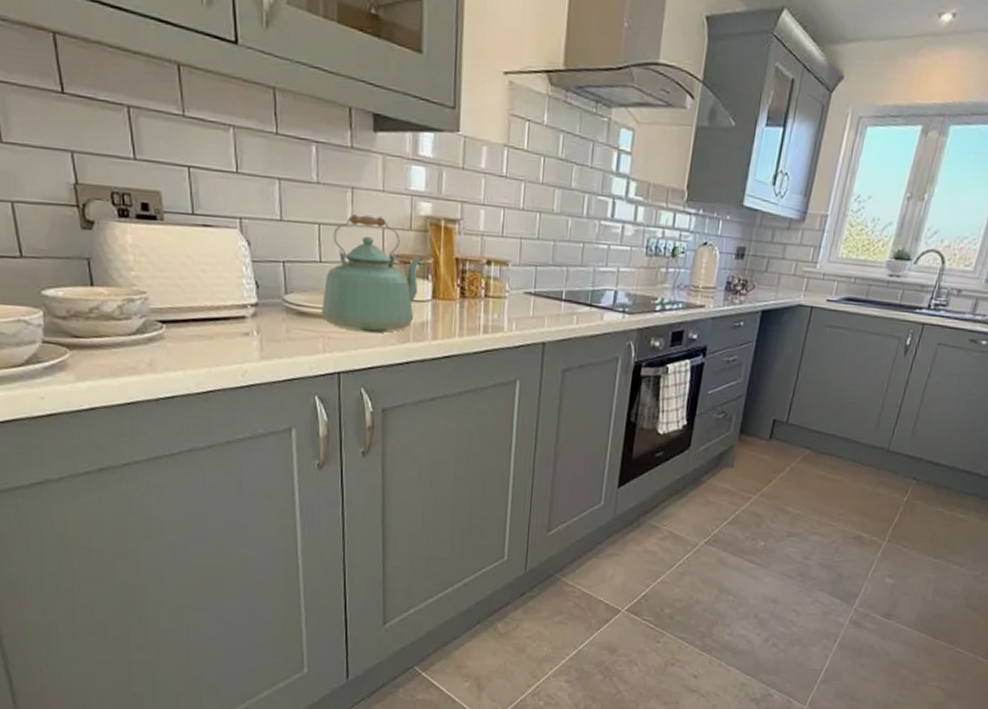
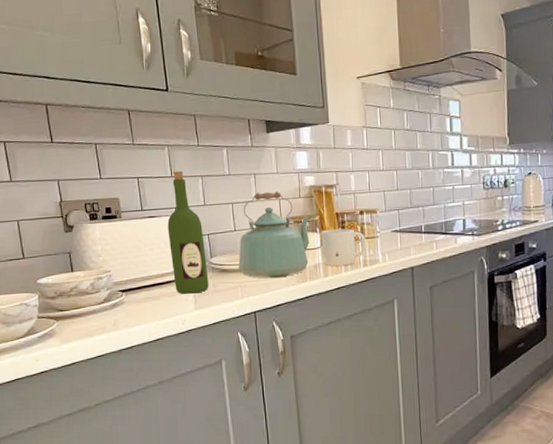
wine bottle: none [228,165,281,339] -> present [167,170,209,294]
mug: none [432,278,491,330] -> present [320,228,367,267]

